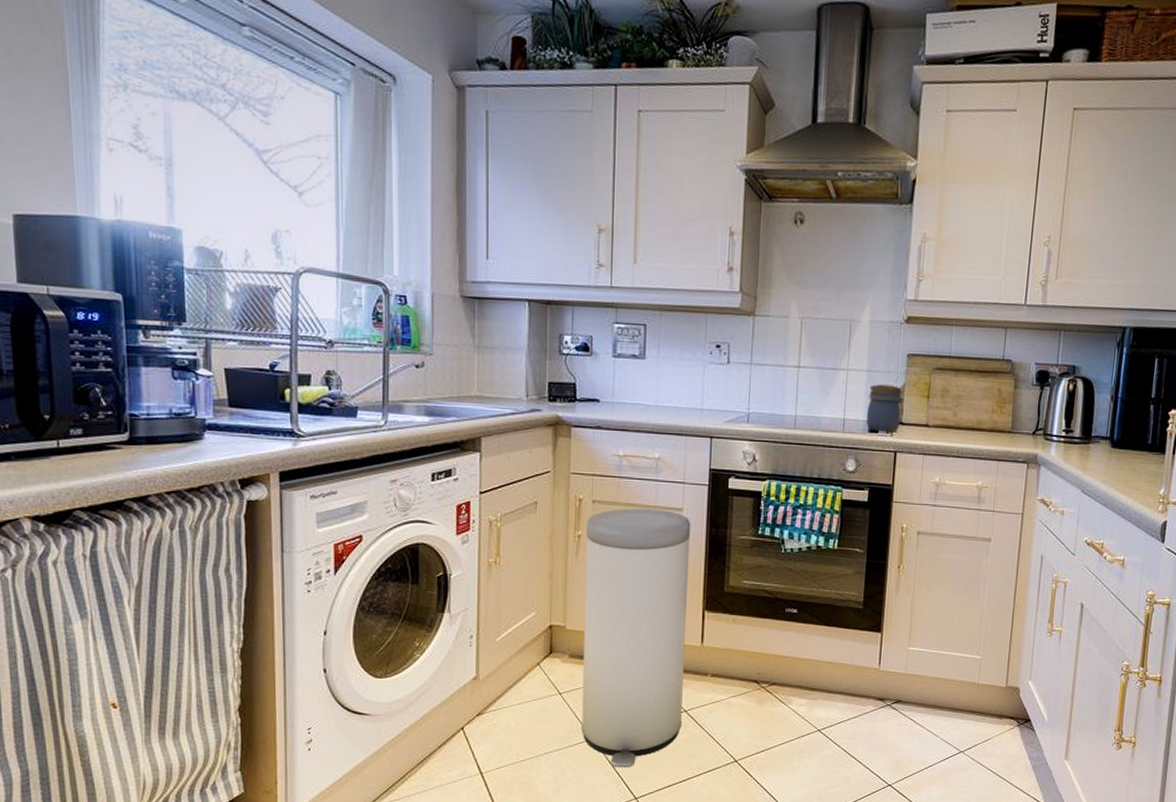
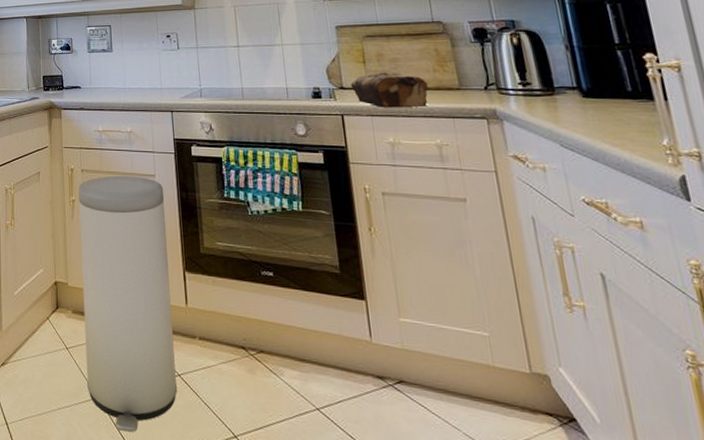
jar: present [866,384,905,433] -> none [305,54,344,98]
bread loaf: none [910,409,984,448] -> present [350,72,428,107]

